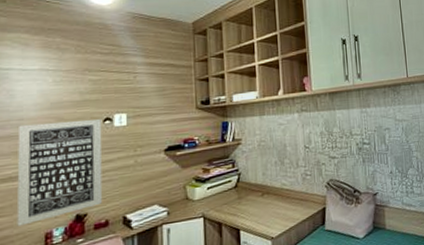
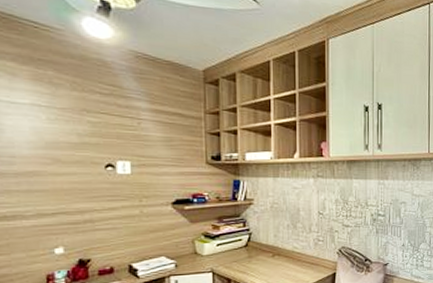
wall art: present [16,119,103,227] -> none [9,162,107,266]

